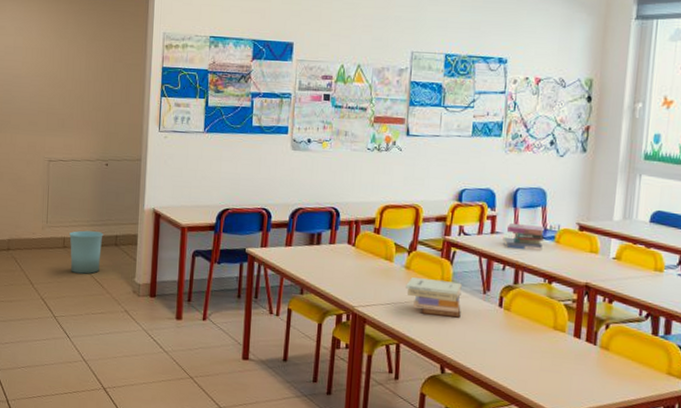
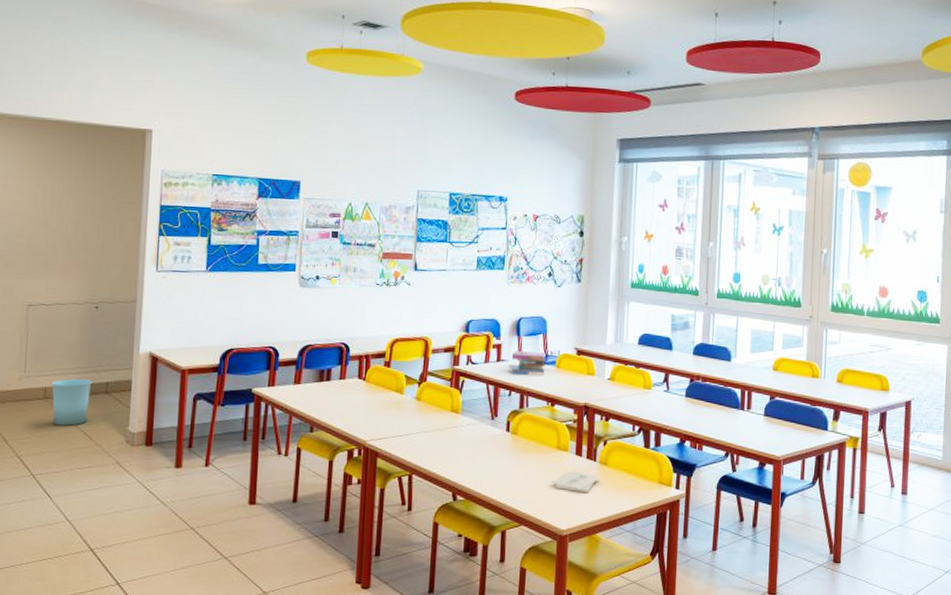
books: present [406,277,462,318] -> none [417,408,471,445]
paper: none [546,353,599,378] -> present [551,471,600,493]

